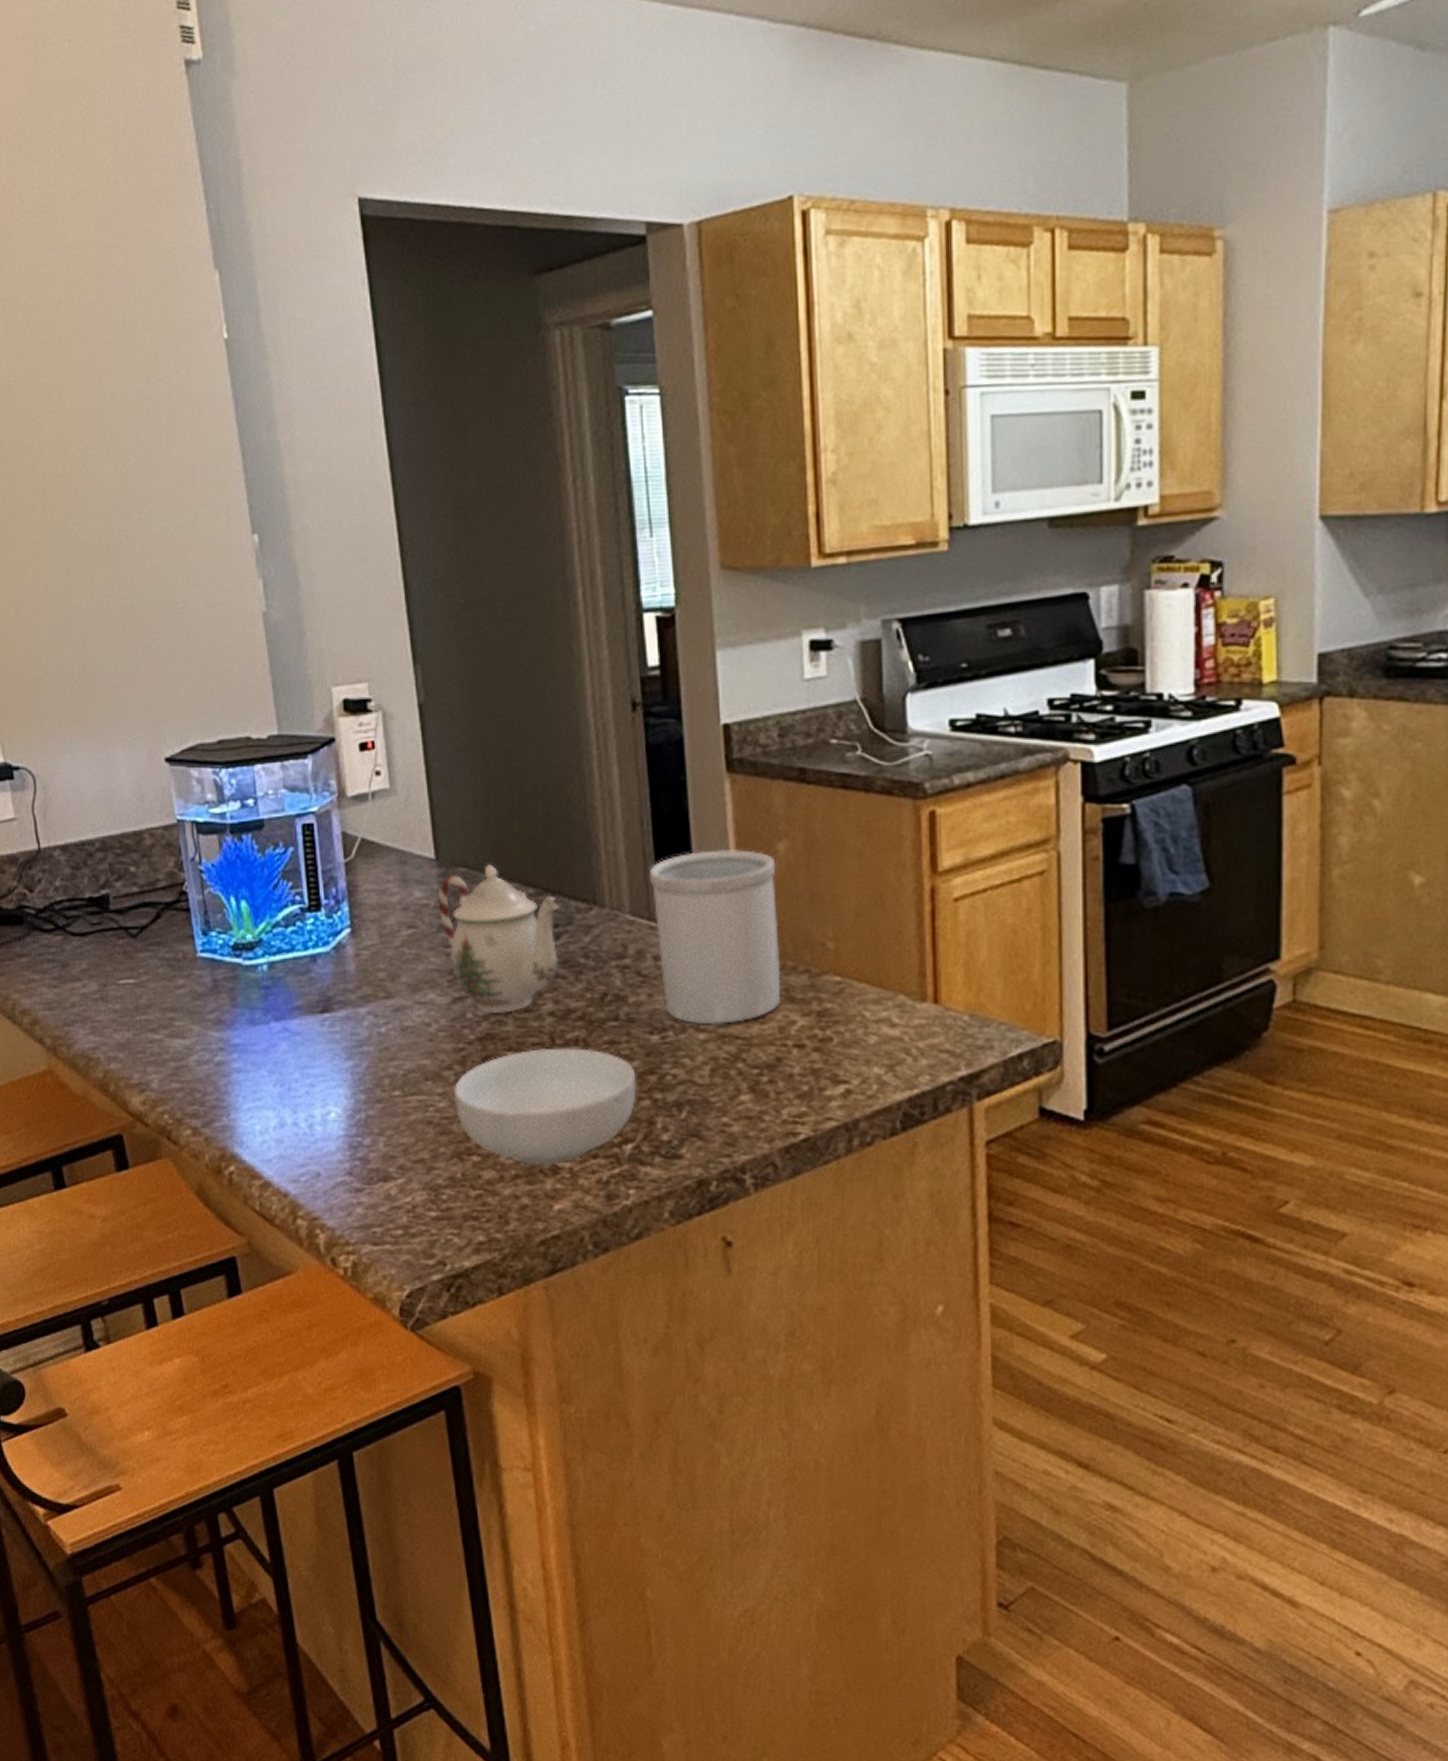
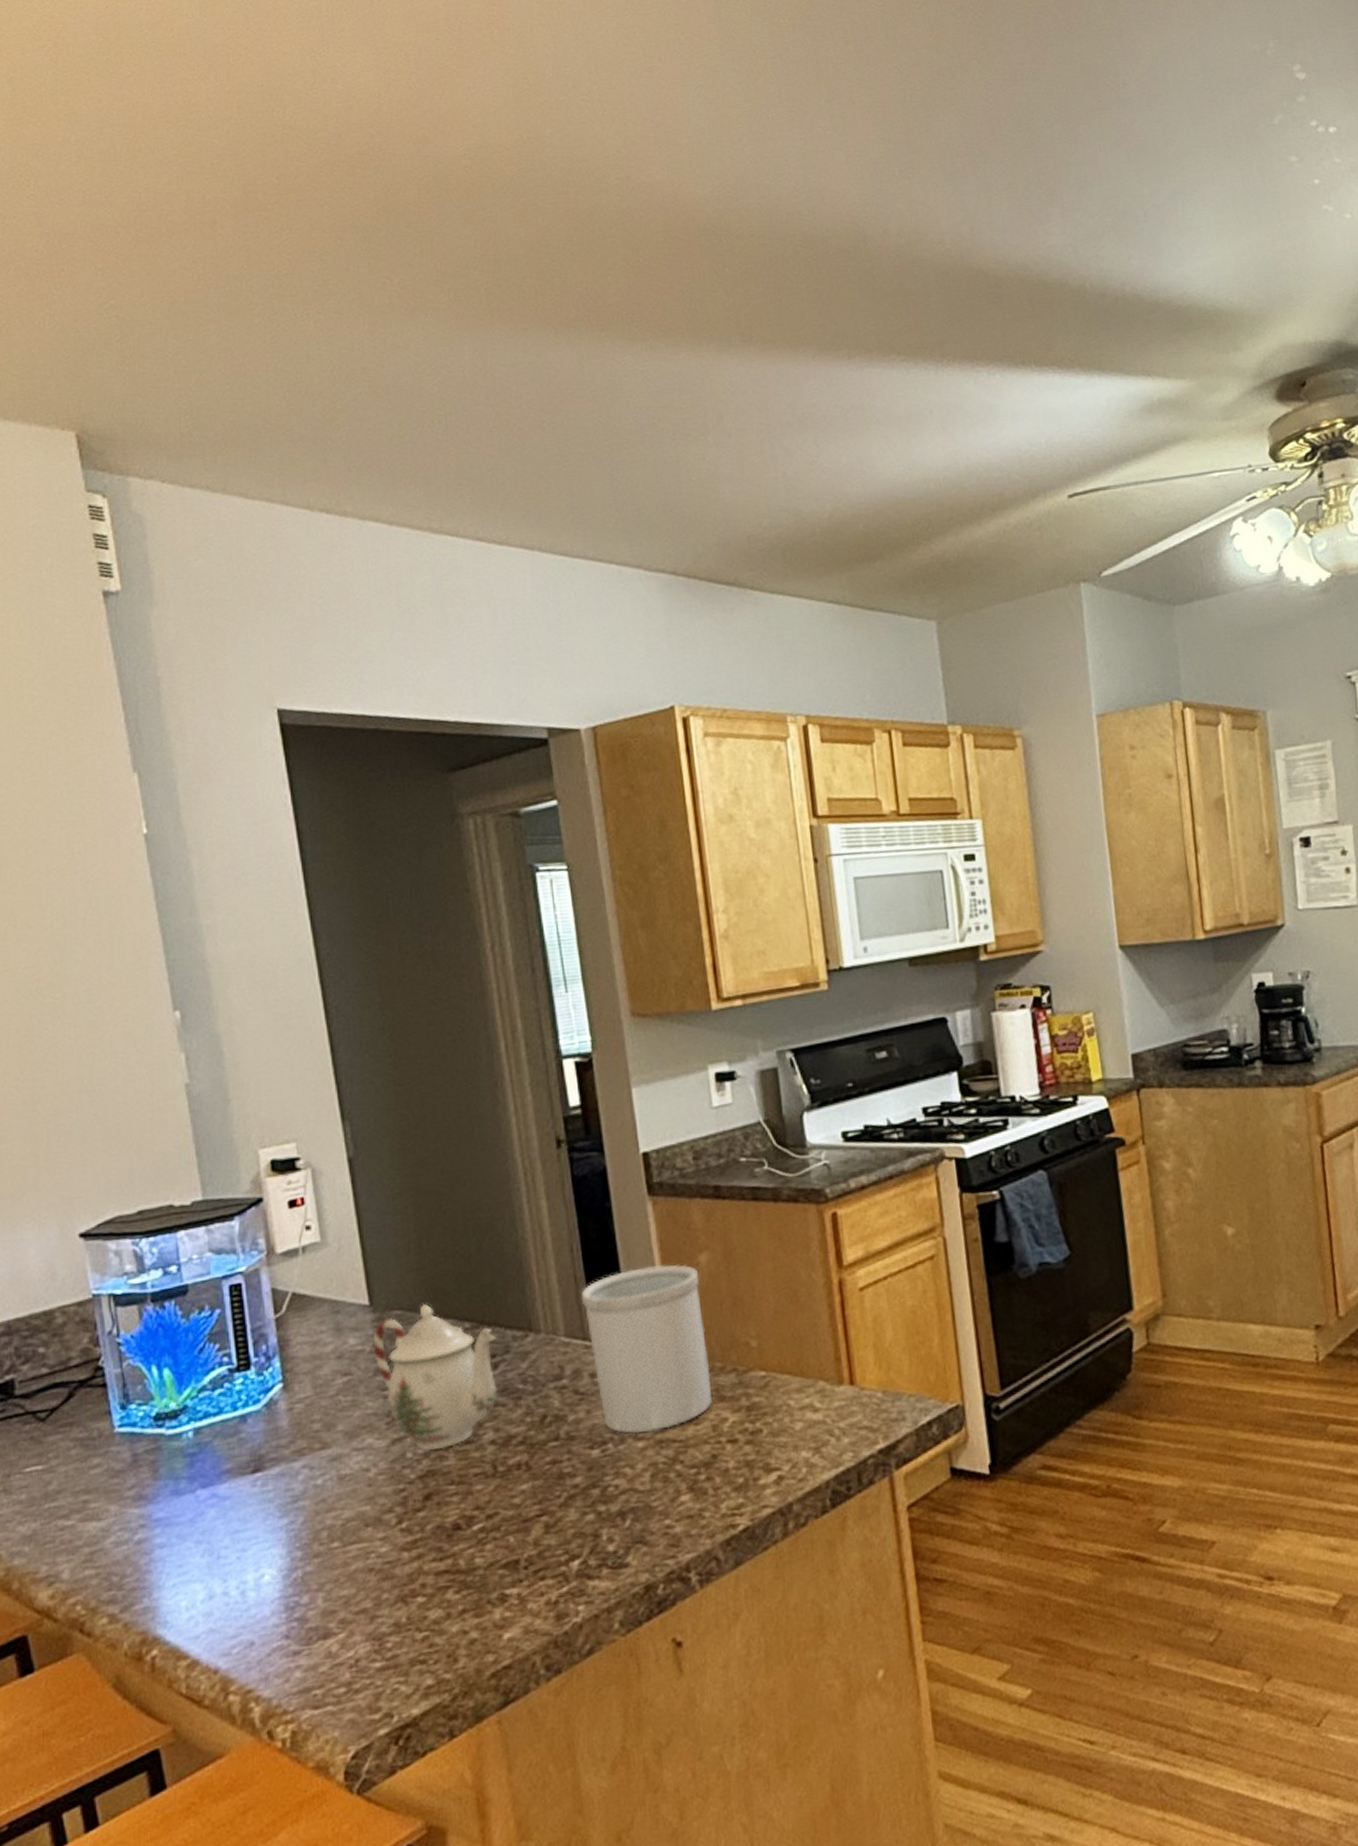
cereal bowl: present [453,1047,637,1165] -> none [395,1471,581,1598]

